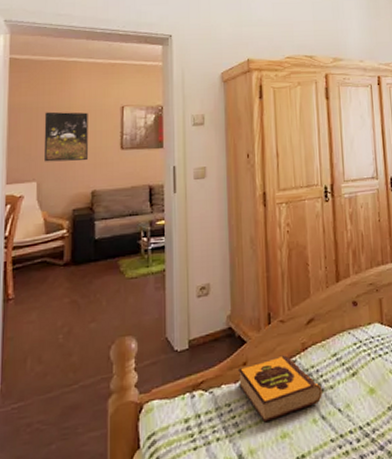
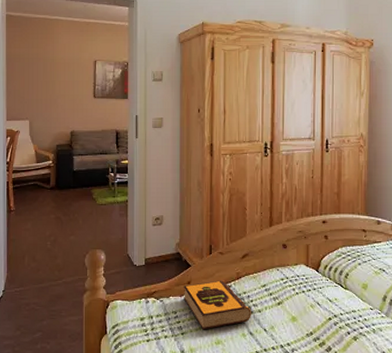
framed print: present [43,111,88,162] -> none [34,62,68,106]

